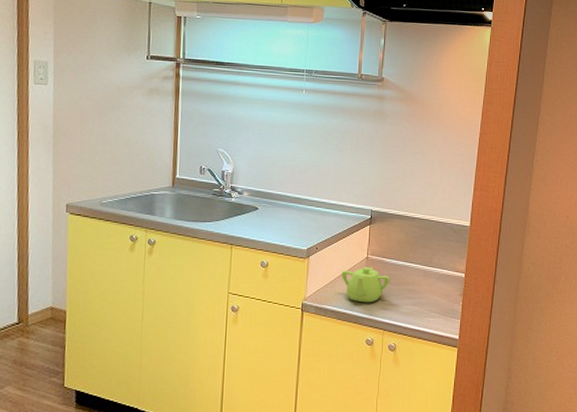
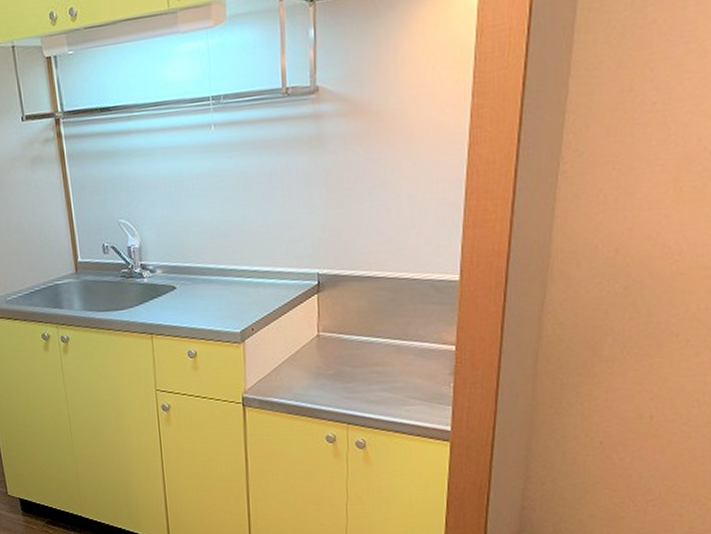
teapot: present [341,267,390,303] -> none [286,346,351,392]

